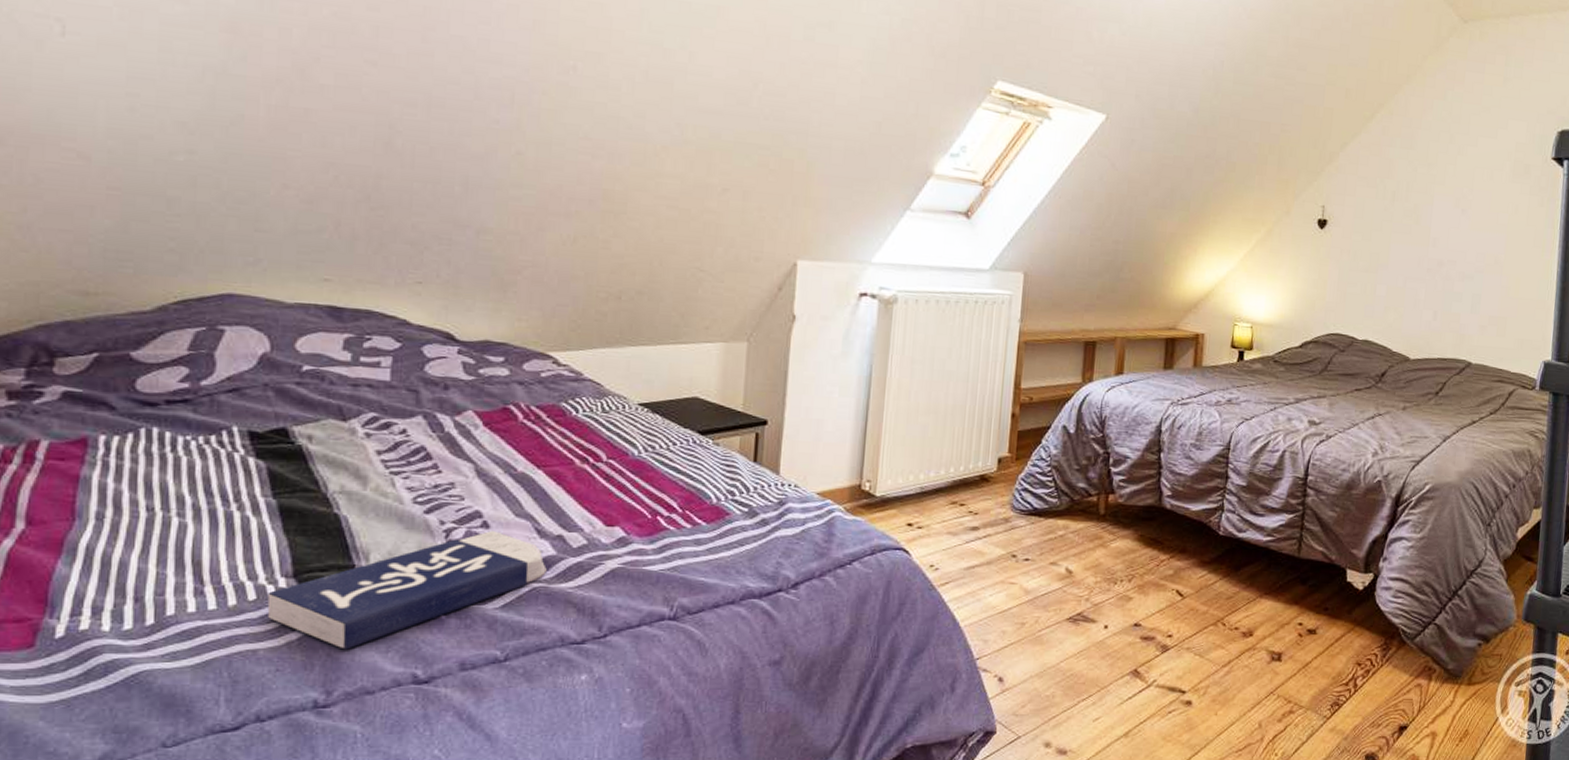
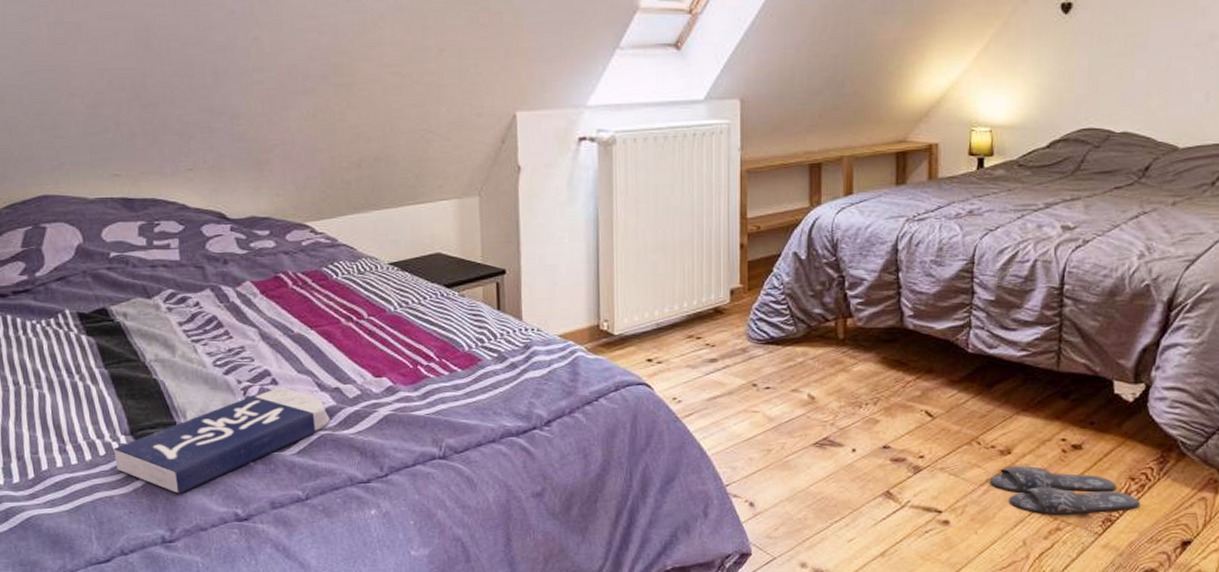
slippers: none [1232,648,1365,698] -> present [990,466,1140,515]

